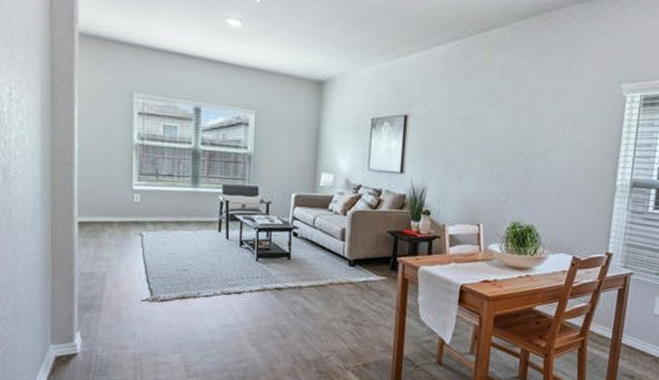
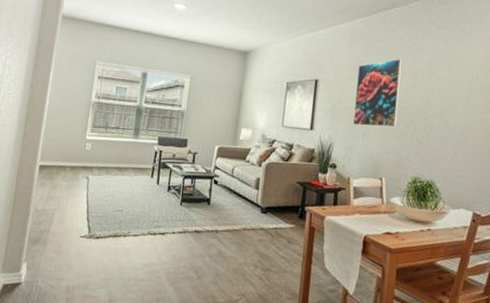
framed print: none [448,90,503,169] -> present [353,59,403,128]

